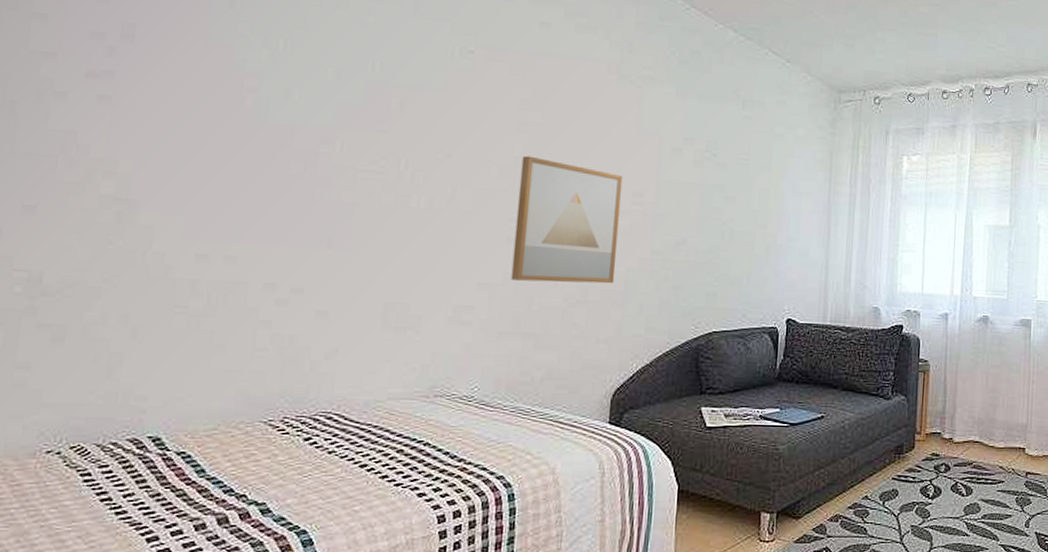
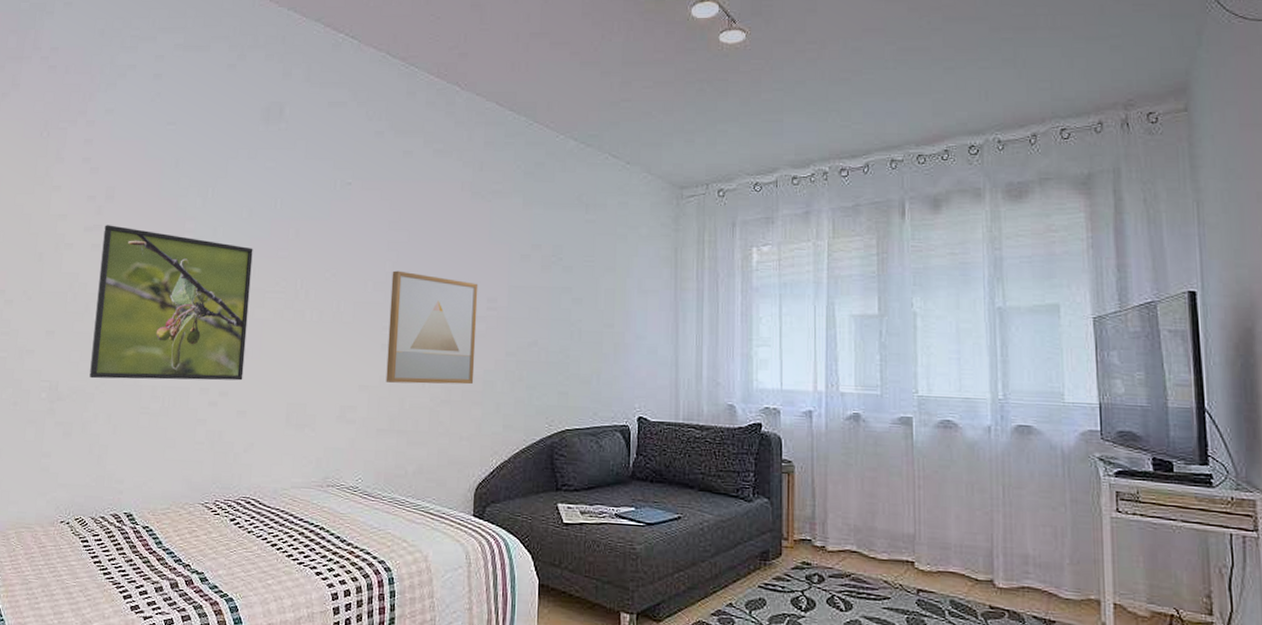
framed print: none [94,72,342,275] -> present [89,225,253,381]

